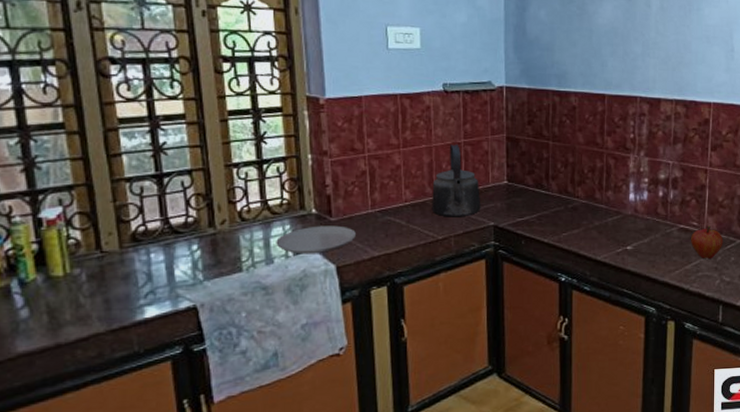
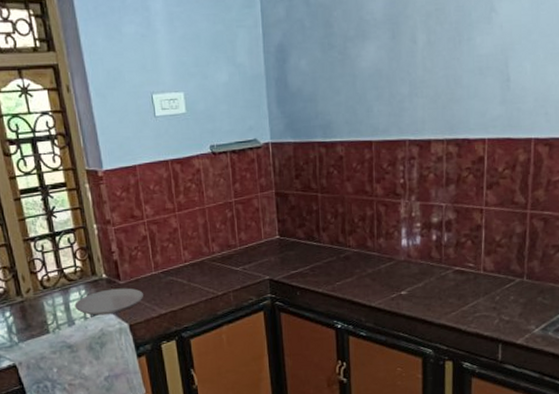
kettle: present [432,143,481,217] -> none [208,203,256,274]
fruit: present [690,225,723,260] -> none [466,266,502,300]

